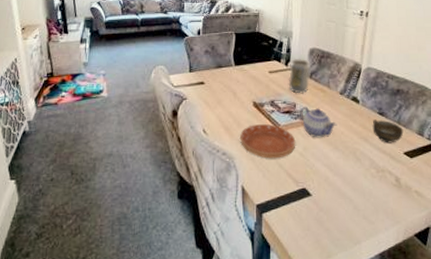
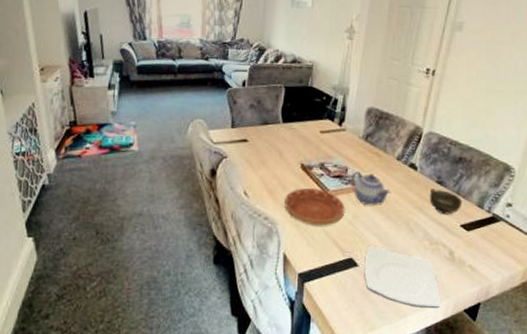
vase: present [289,58,311,94] -> none [342,117,367,157]
plate: none [317,175,392,235] -> present [364,245,441,309]

